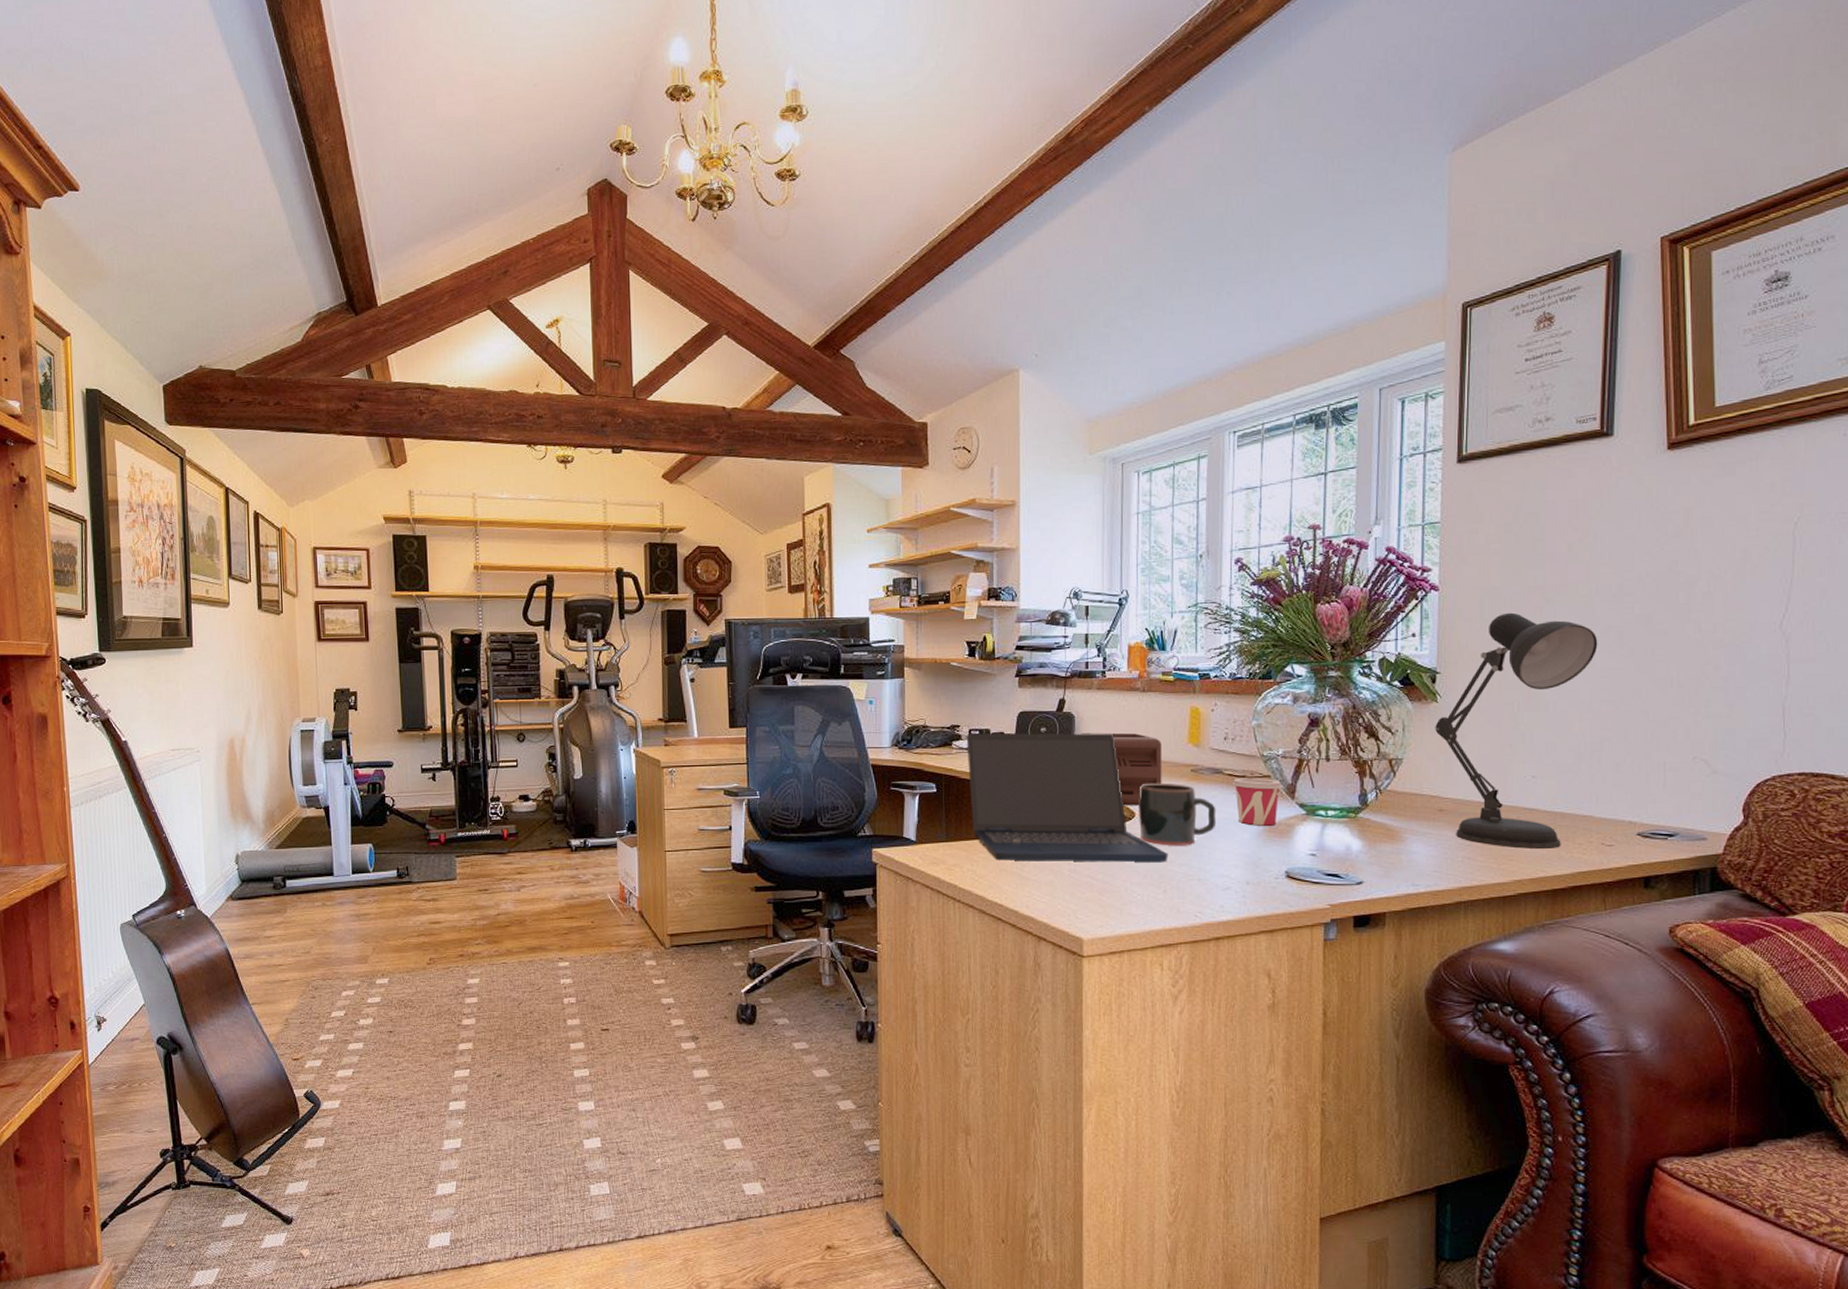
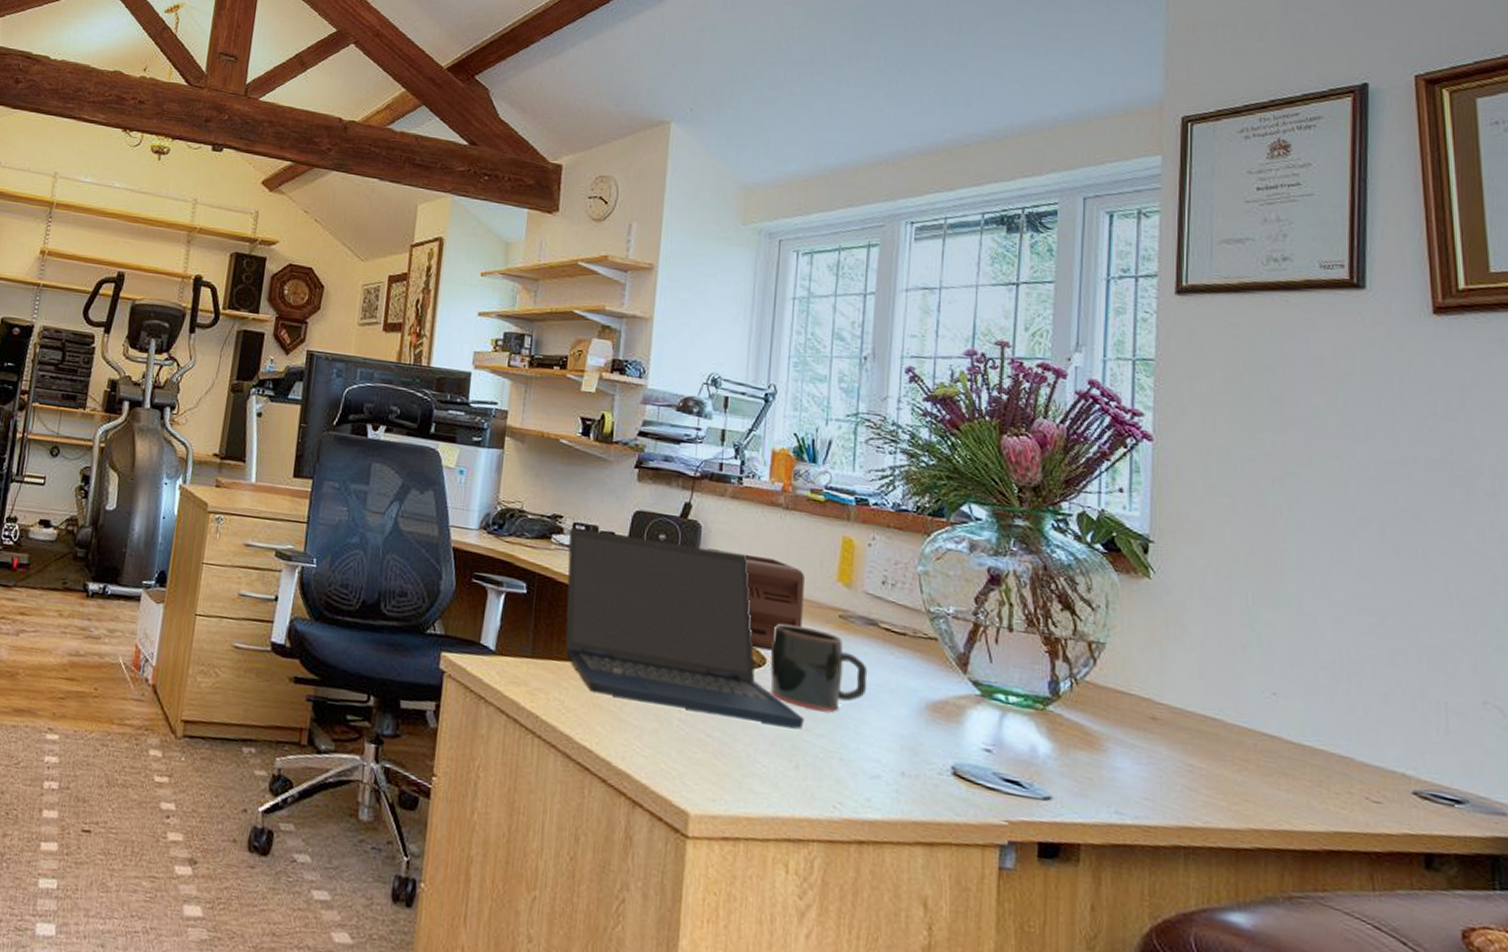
cup: present [1232,777,1282,827] -> none [889,634,952,705]
desk lamp: present [1435,612,1598,850] -> none [1147,480,1354,795]

